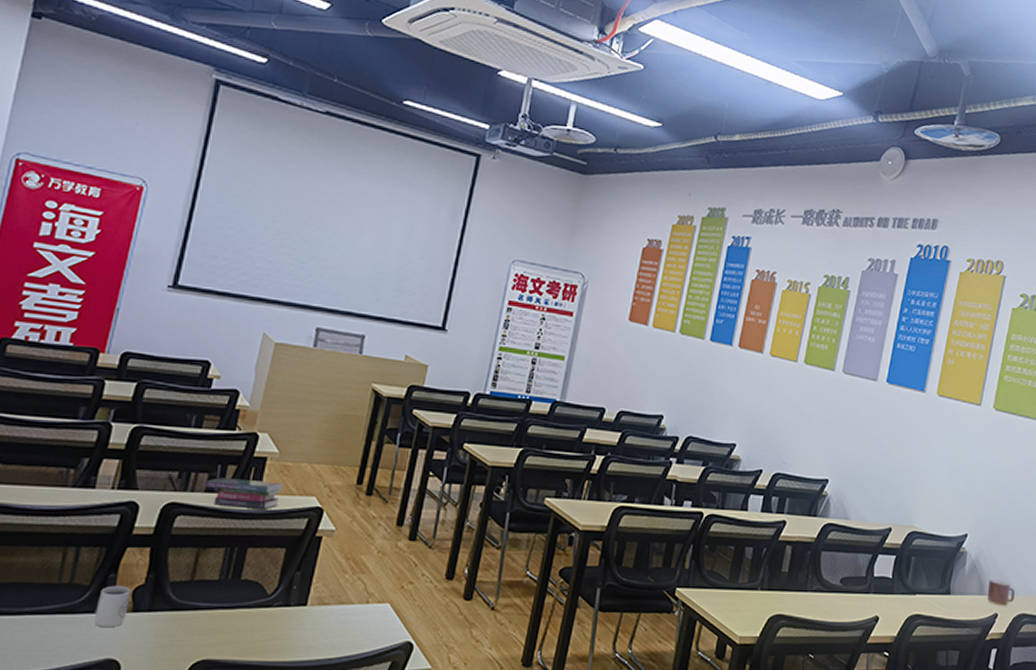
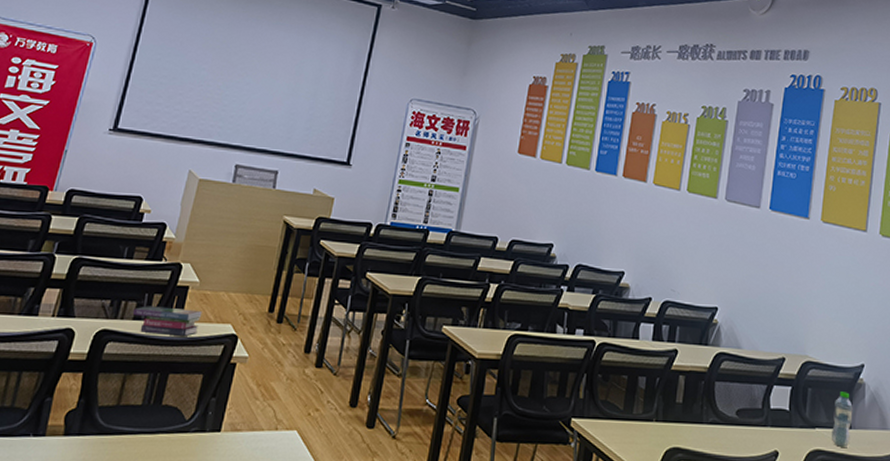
mug: present [95,585,131,628] -> none [30,409,64,451]
water bottle: none [930,560,954,613] -> present [831,392,853,448]

